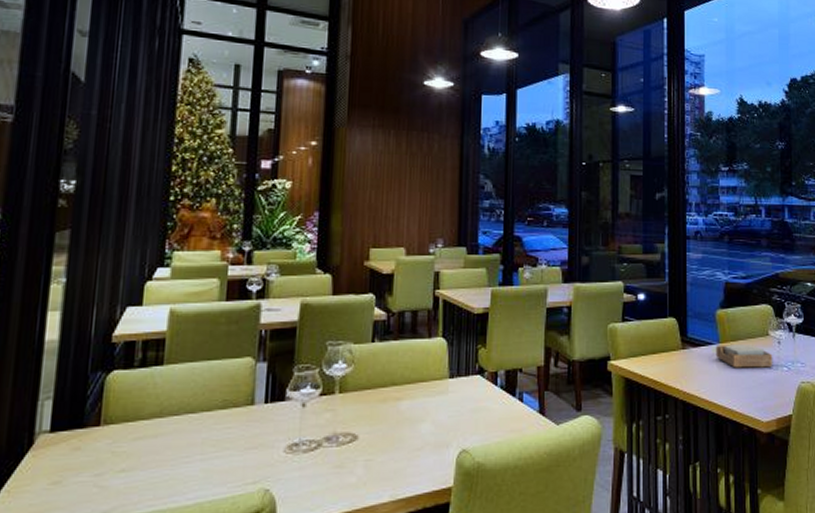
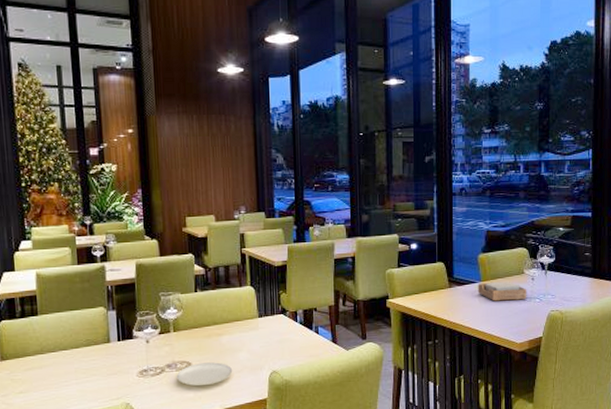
plate: none [336,435,411,468] -> present [176,362,233,386]

